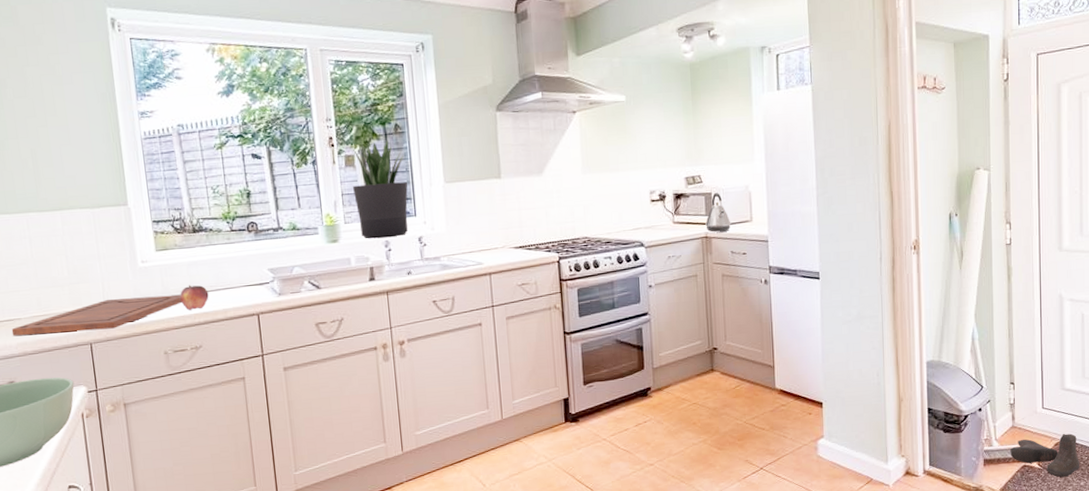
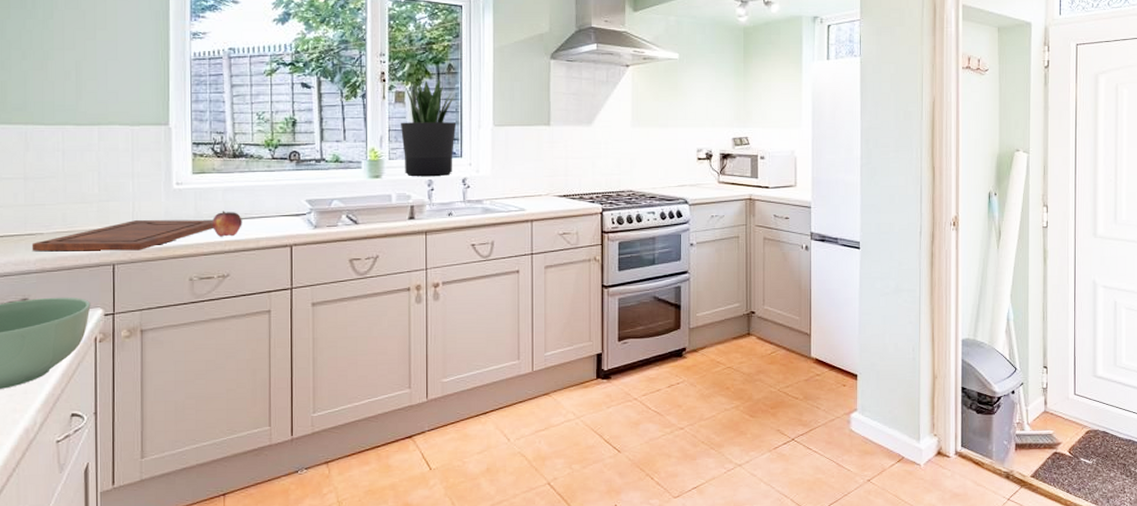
kettle: present [705,193,731,233] -> none [750,156,776,195]
boot: present [1010,433,1080,478] -> none [1042,422,1110,467]

